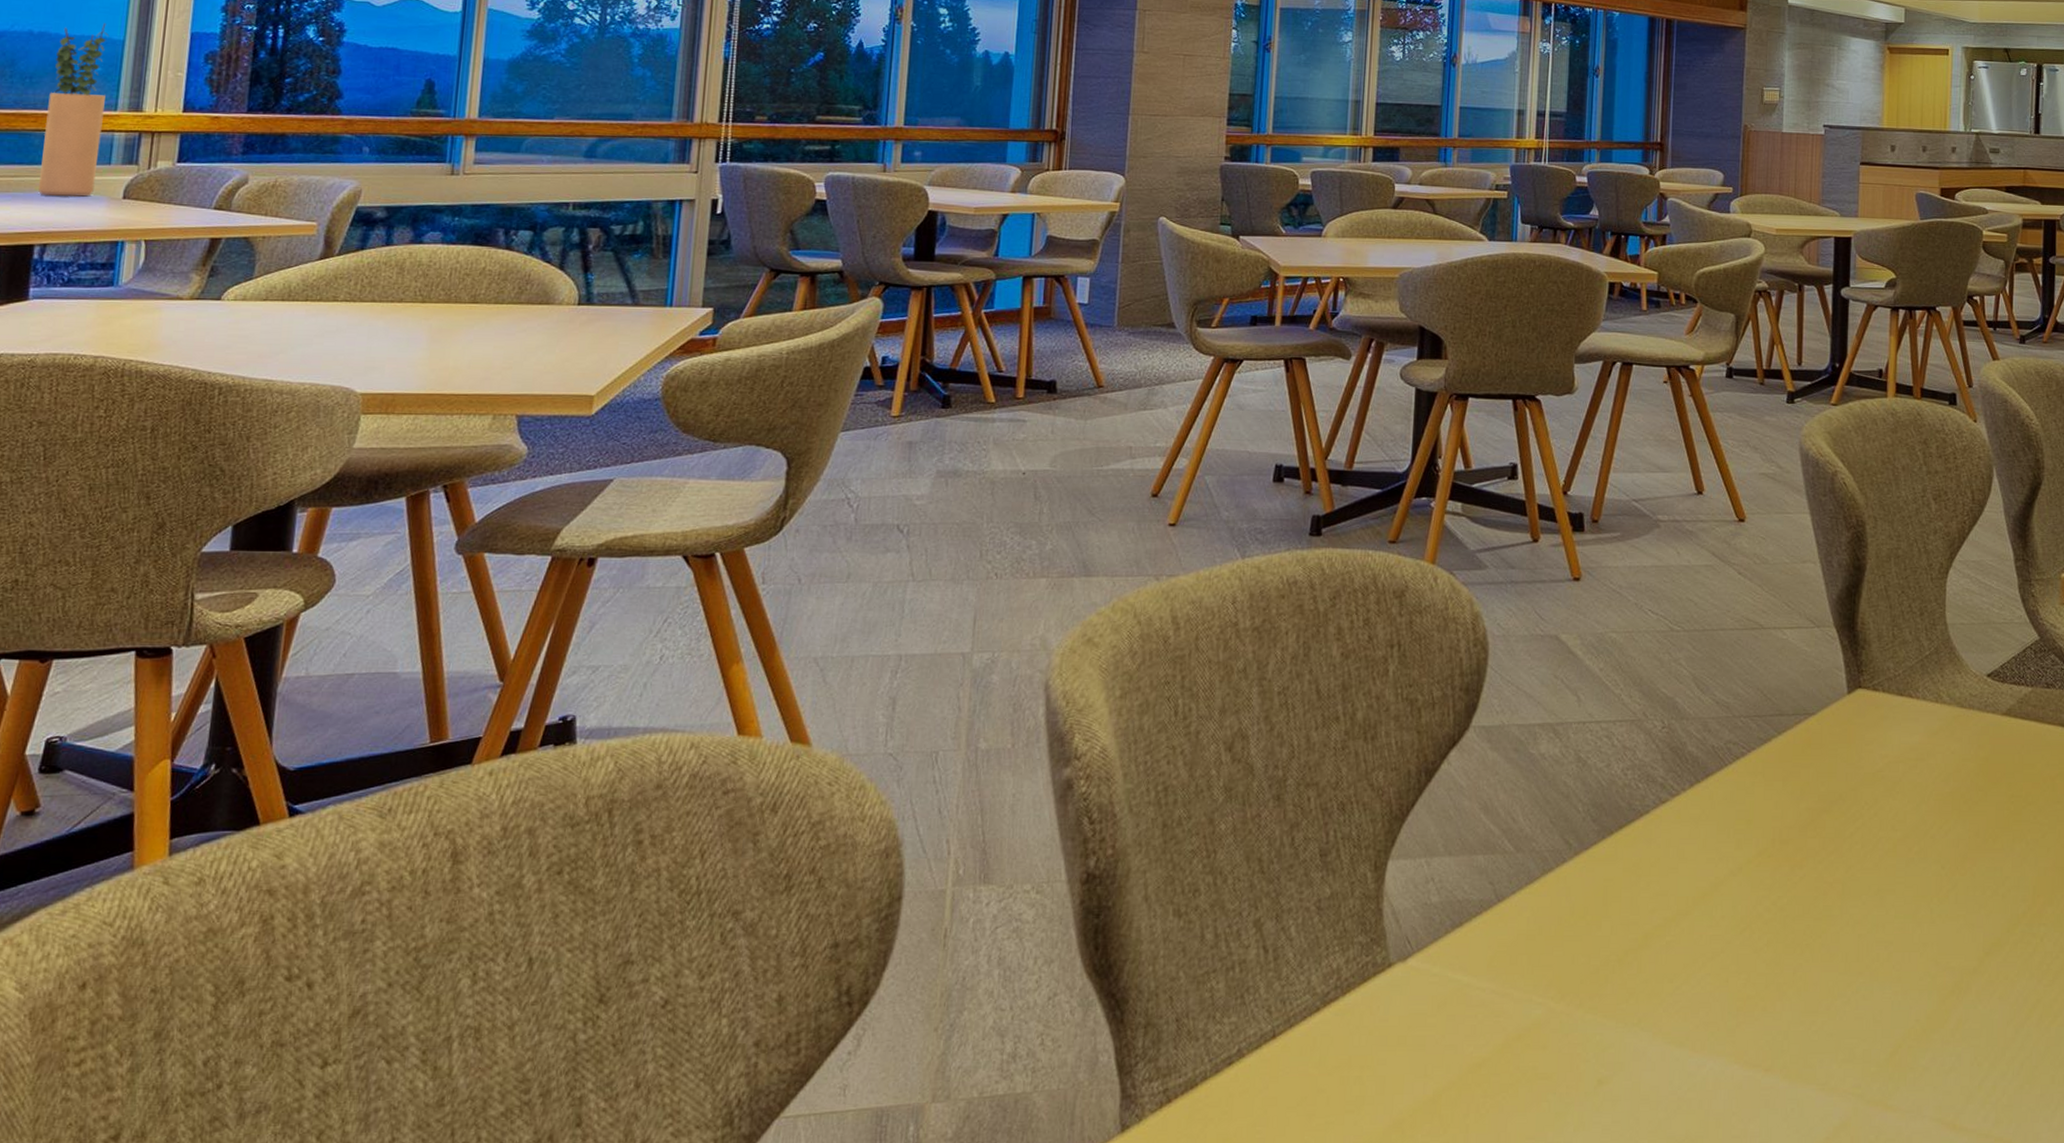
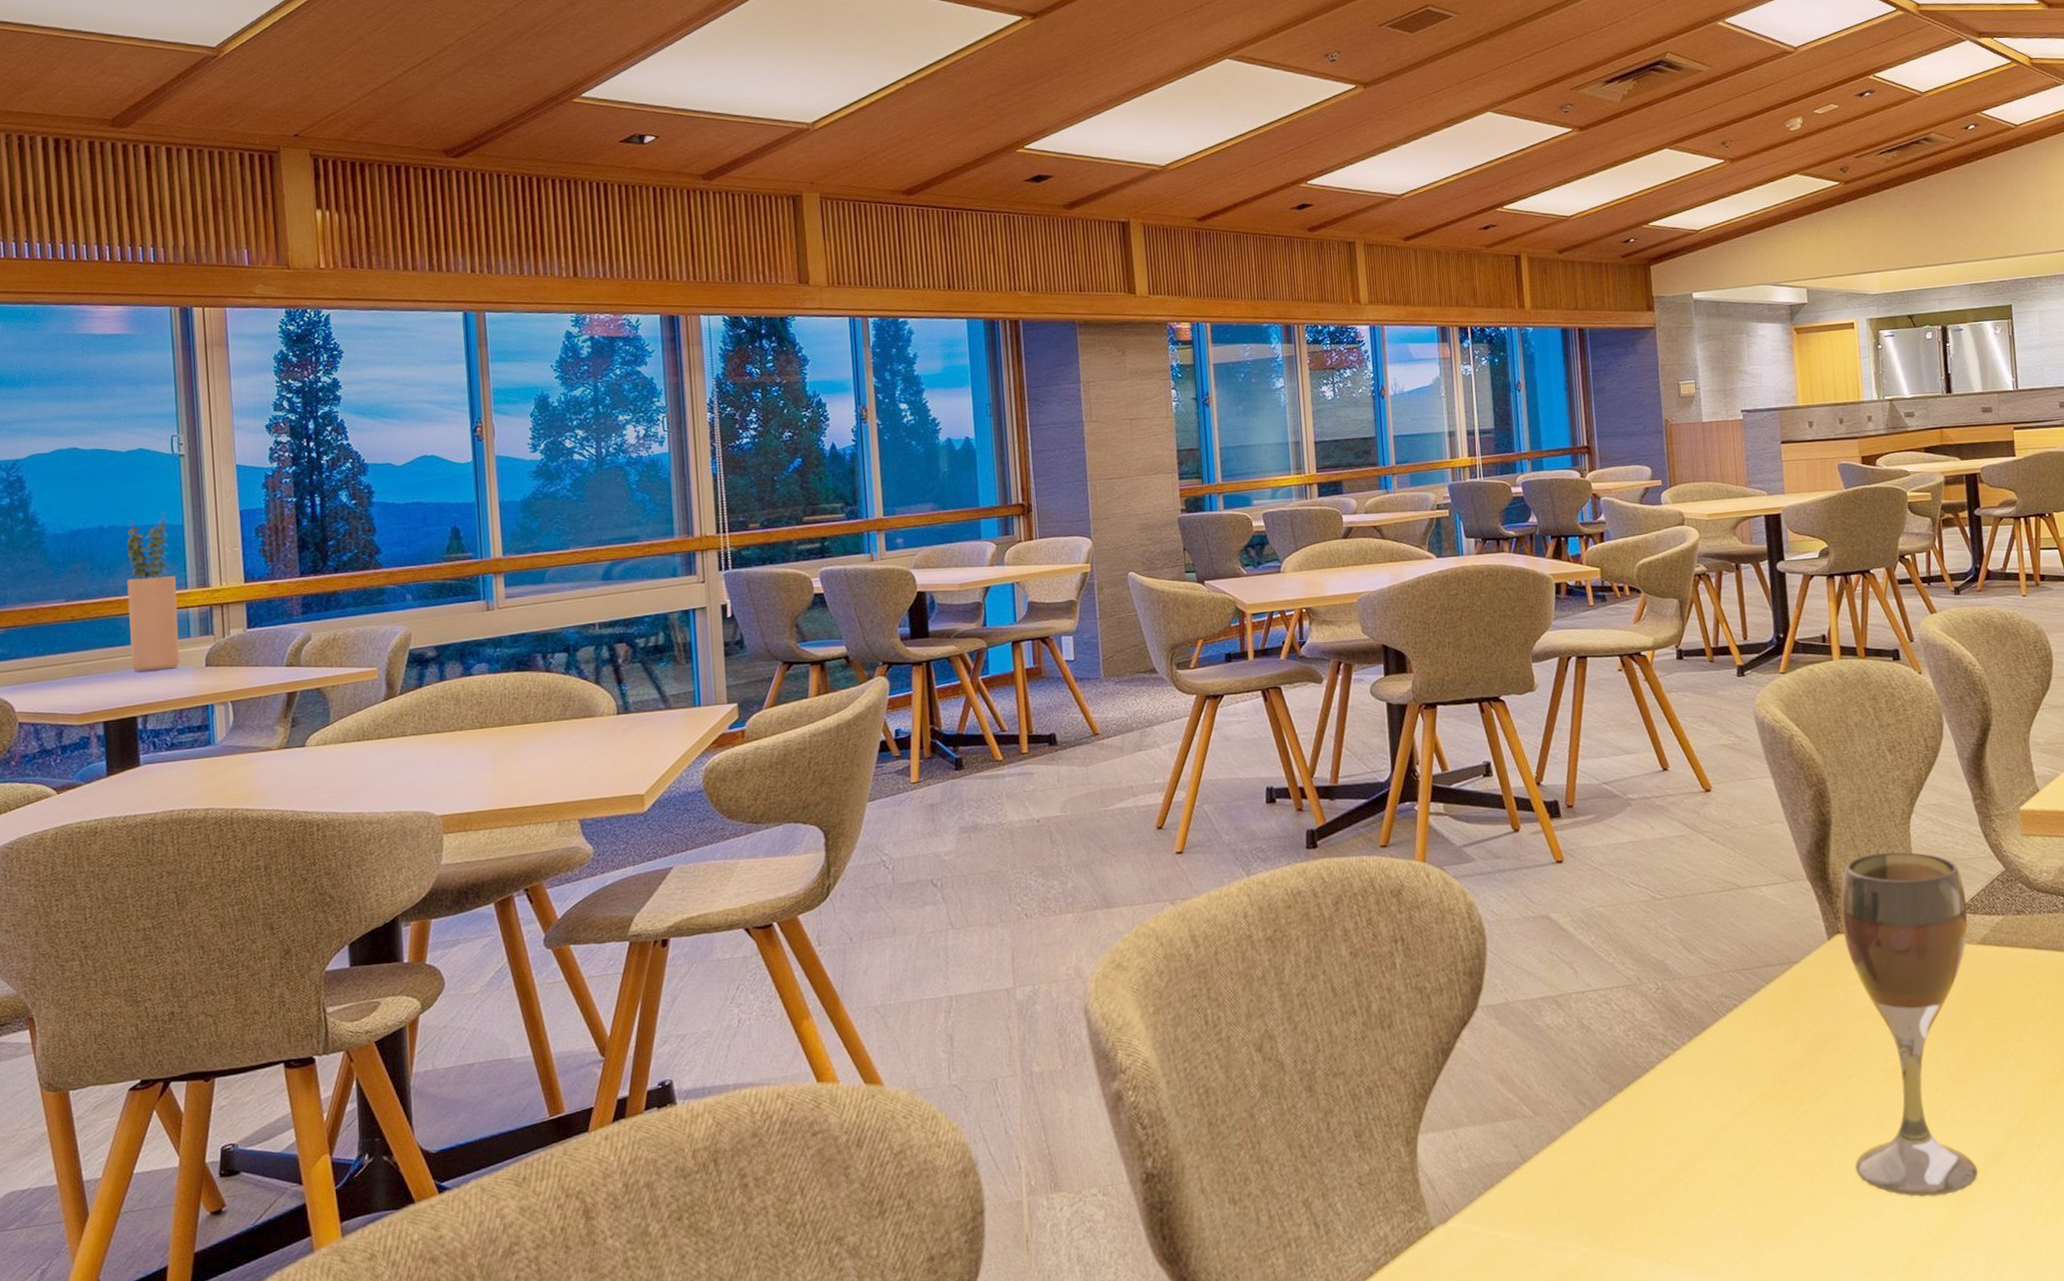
cup: none [1847,607,1996,983] -> present [1840,851,1978,1197]

